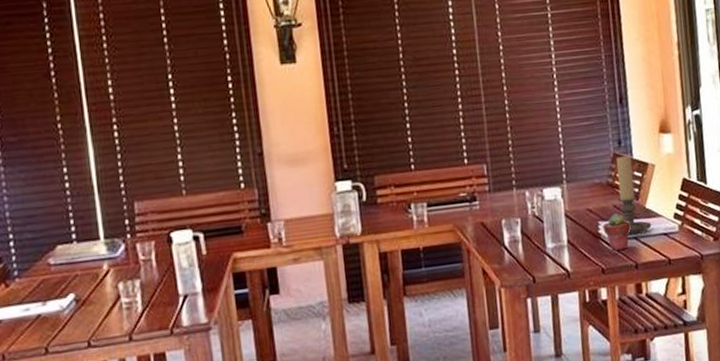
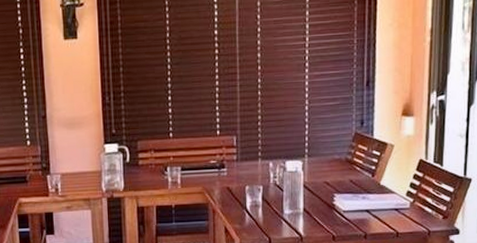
potted succulent: present [603,213,631,251] -> none [338,188,364,222]
candle holder: present [616,155,652,235] -> none [355,135,384,208]

